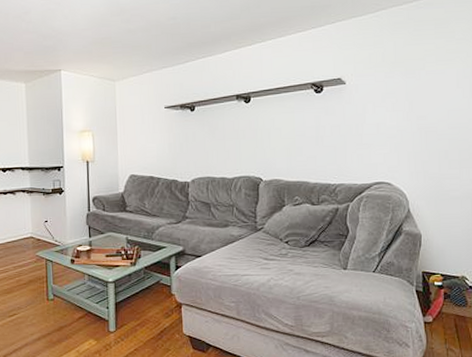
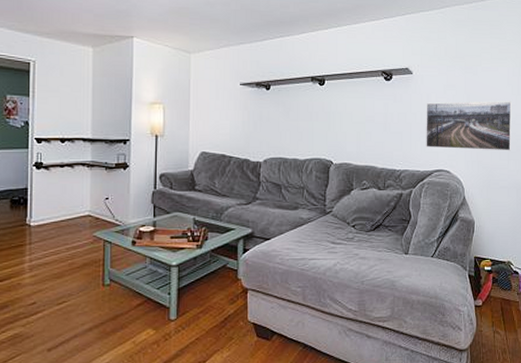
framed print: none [362,105,463,160] -> present [426,101,512,151]

